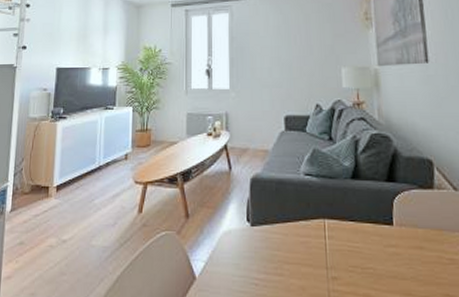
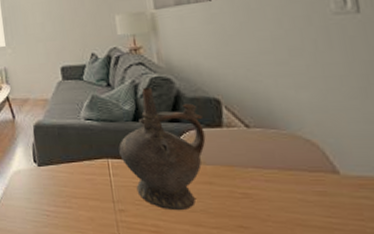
ceremonial vessel: none [336,144,419,278] -> present [119,87,206,211]

